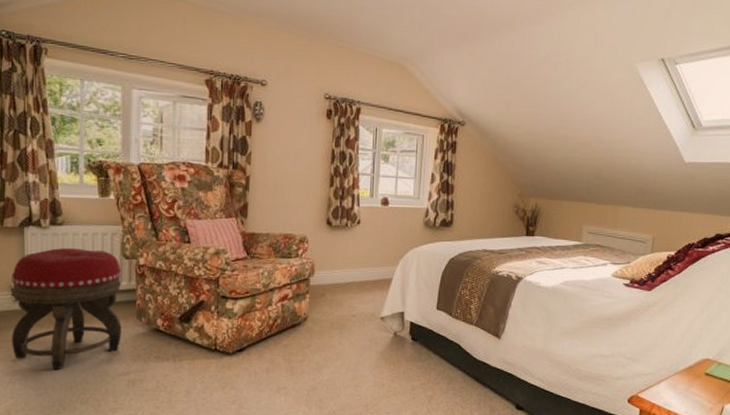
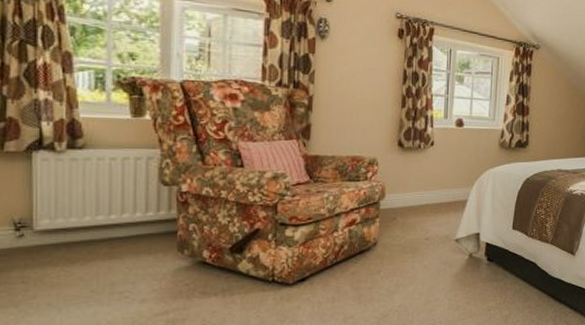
footstool: present [12,248,122,371] -> none [14,175,160,315]

